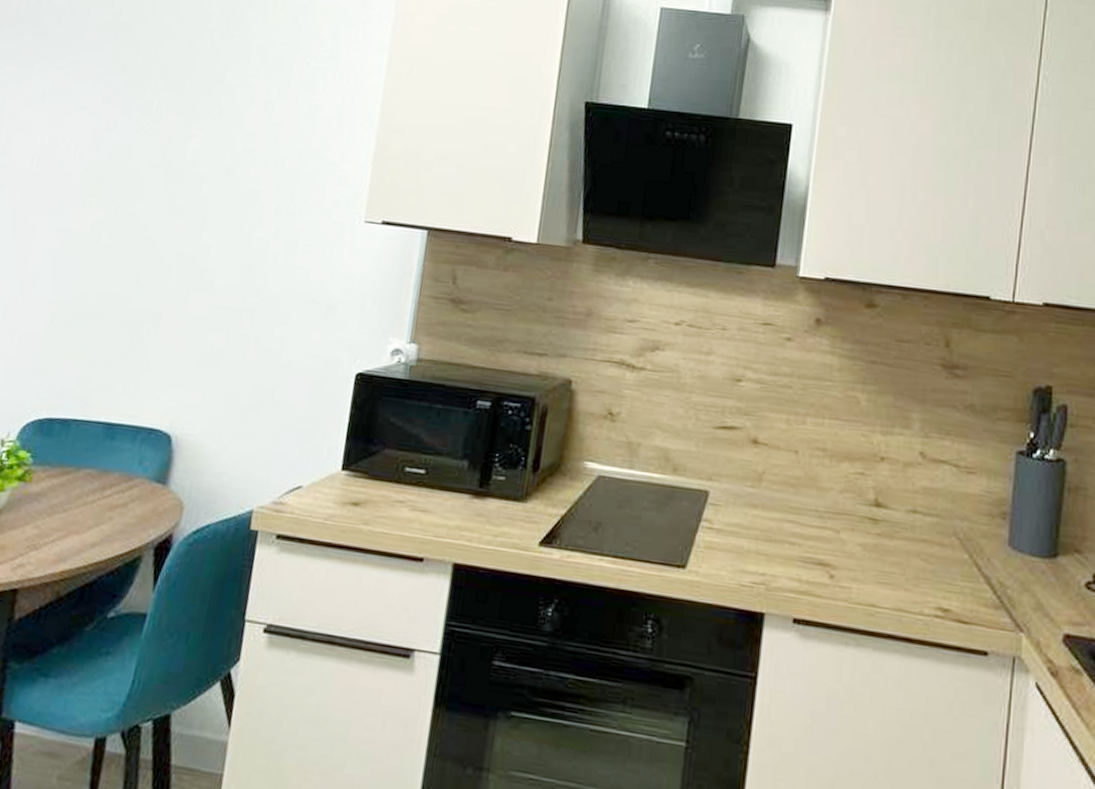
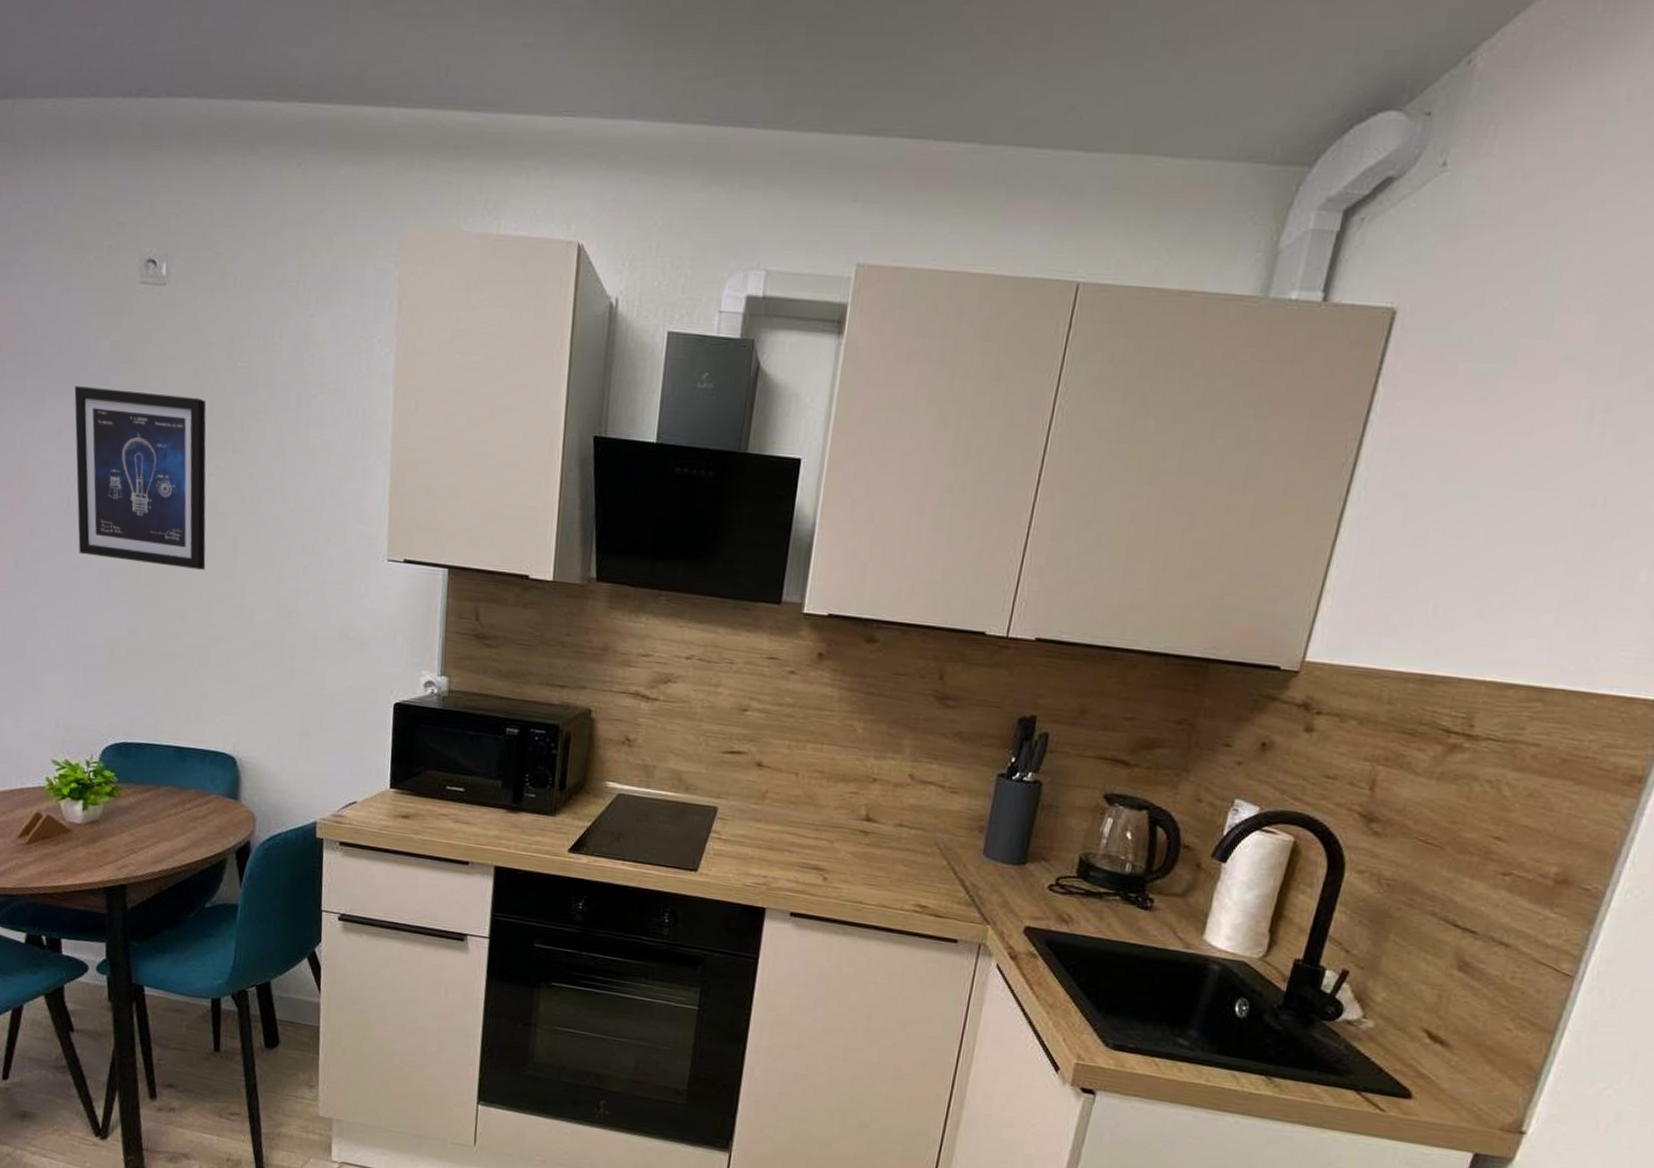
wall art: none [39,52,198,231] -> present [74,386,207,570]

